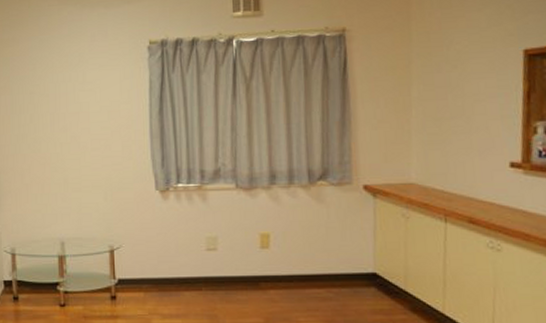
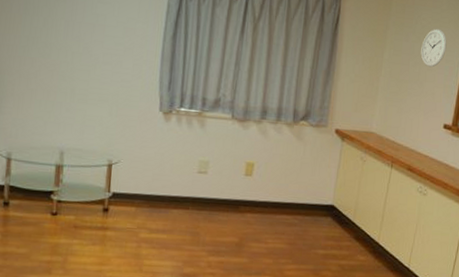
wall clock: none [460,51,496,98] -> present [421,28,447,68]

